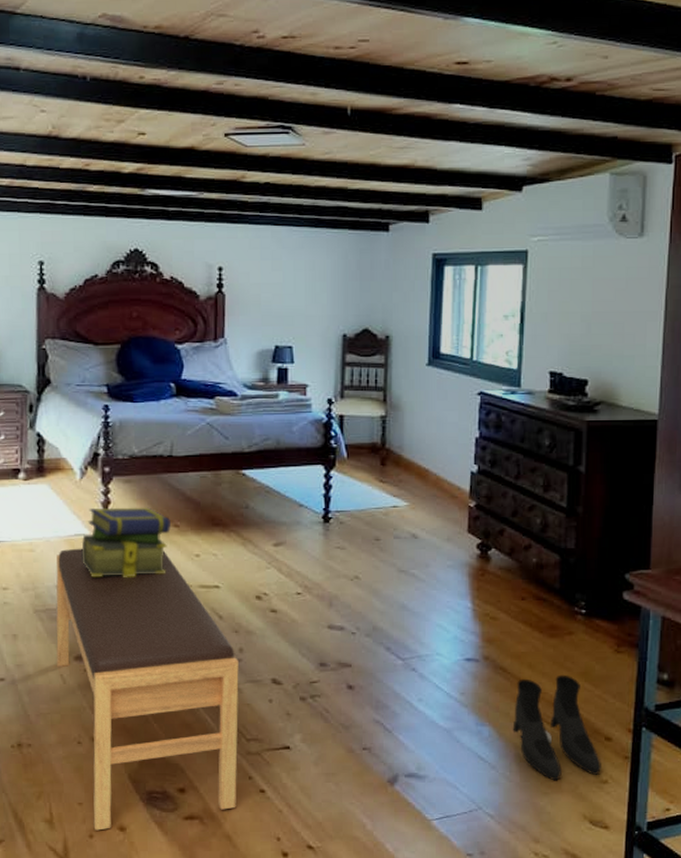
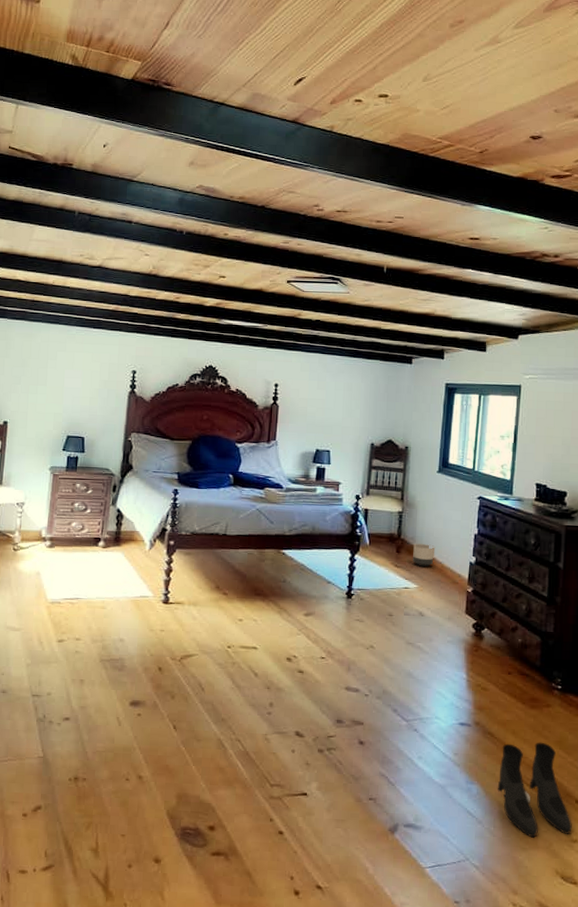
bench: present [56,548,239,831] -> none [115,608,268,861]
stack of books: present [81,507,172,577] -> none [144,575,221,636]
planter: none [401,453,428,480] -> present [413,544,436,567]

